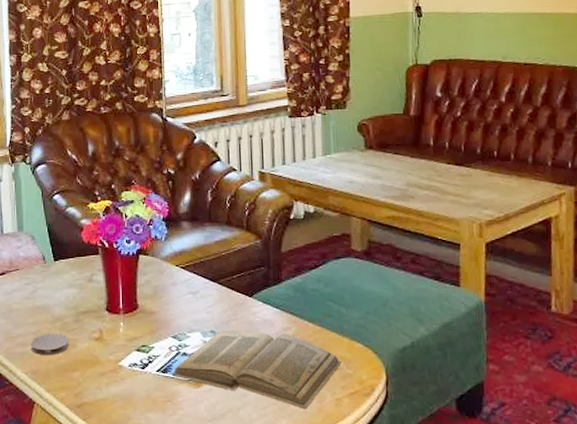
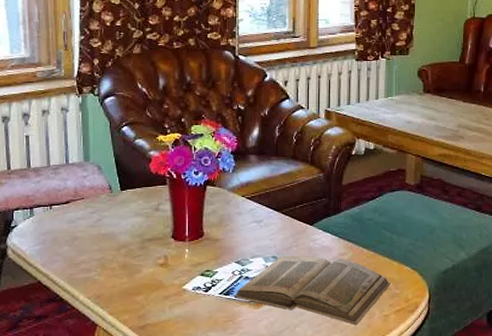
coaster: present [30,333,69,356] -> none [94,259,133,281]

